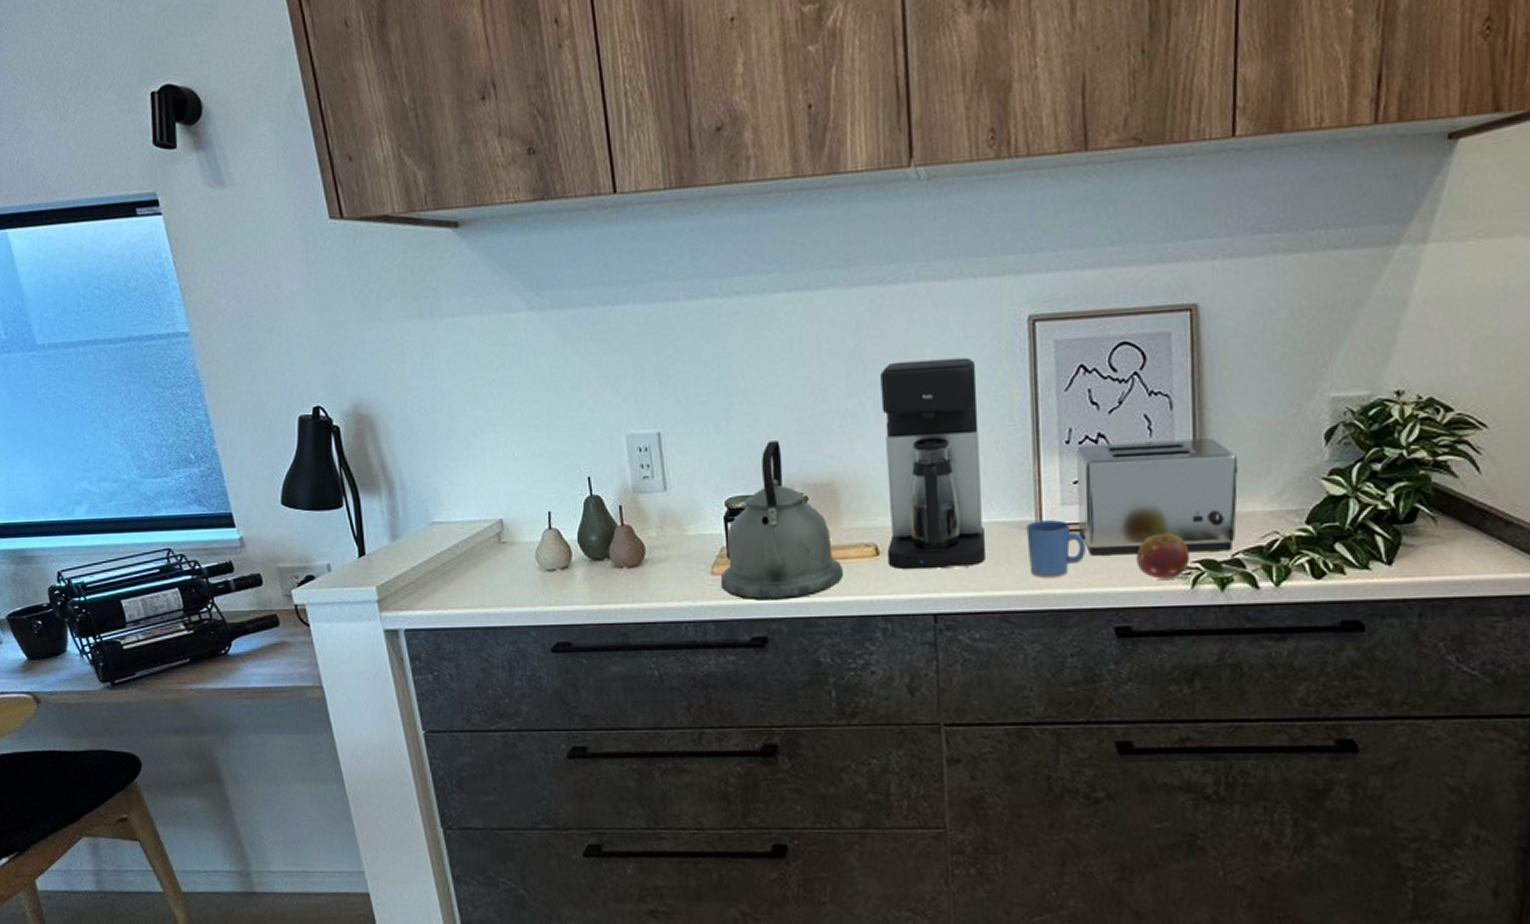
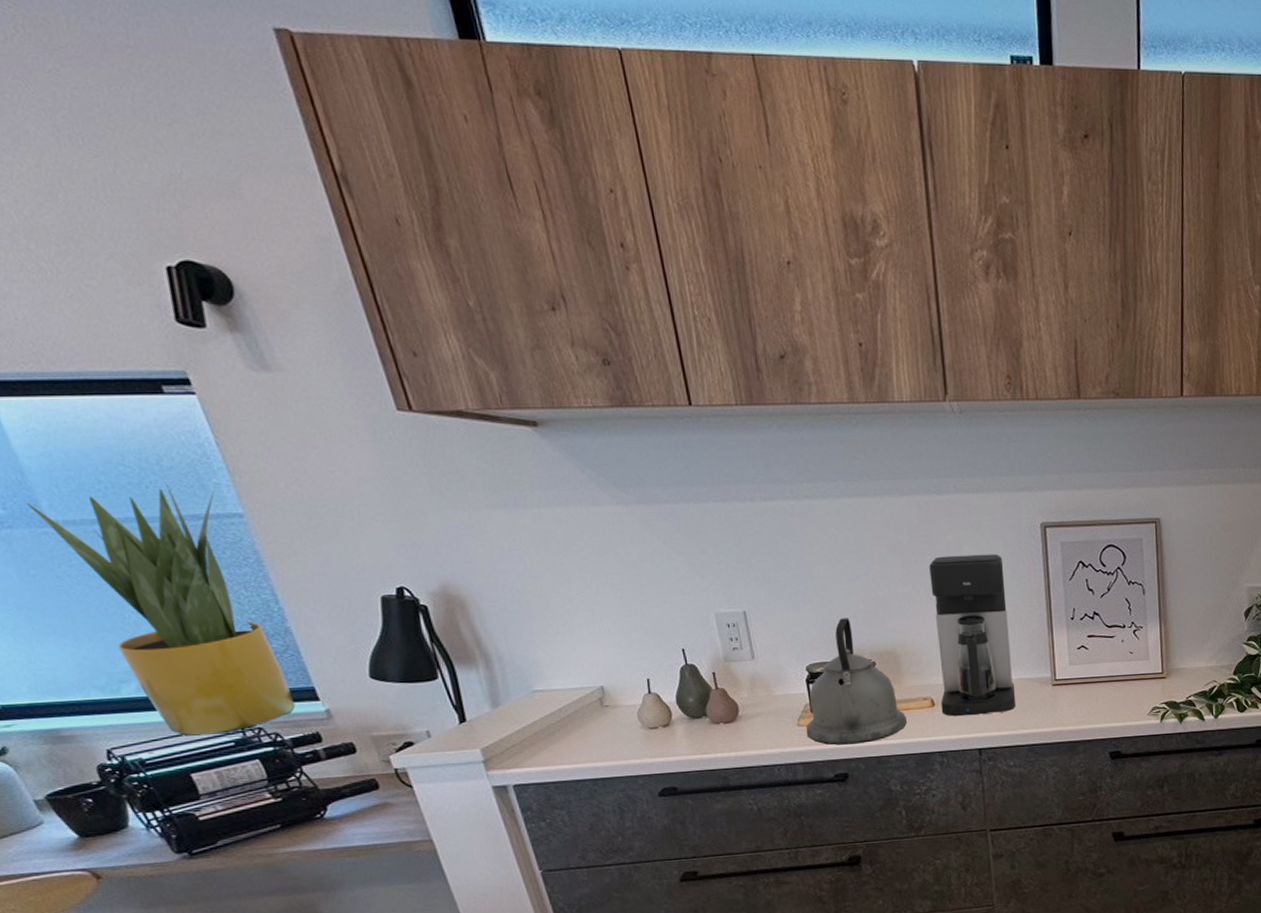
planter: none [22,304,214,561] -> present [25,483,296,736]
mug: present [1026,520,1086,579] -> none [1044,676,1088,720]
toaster: present [1076,438,1239,557] -> none [1079,615,1190,702]
fruit: present [1136,533,1190,579] -> none [1123,683,1159,717]

